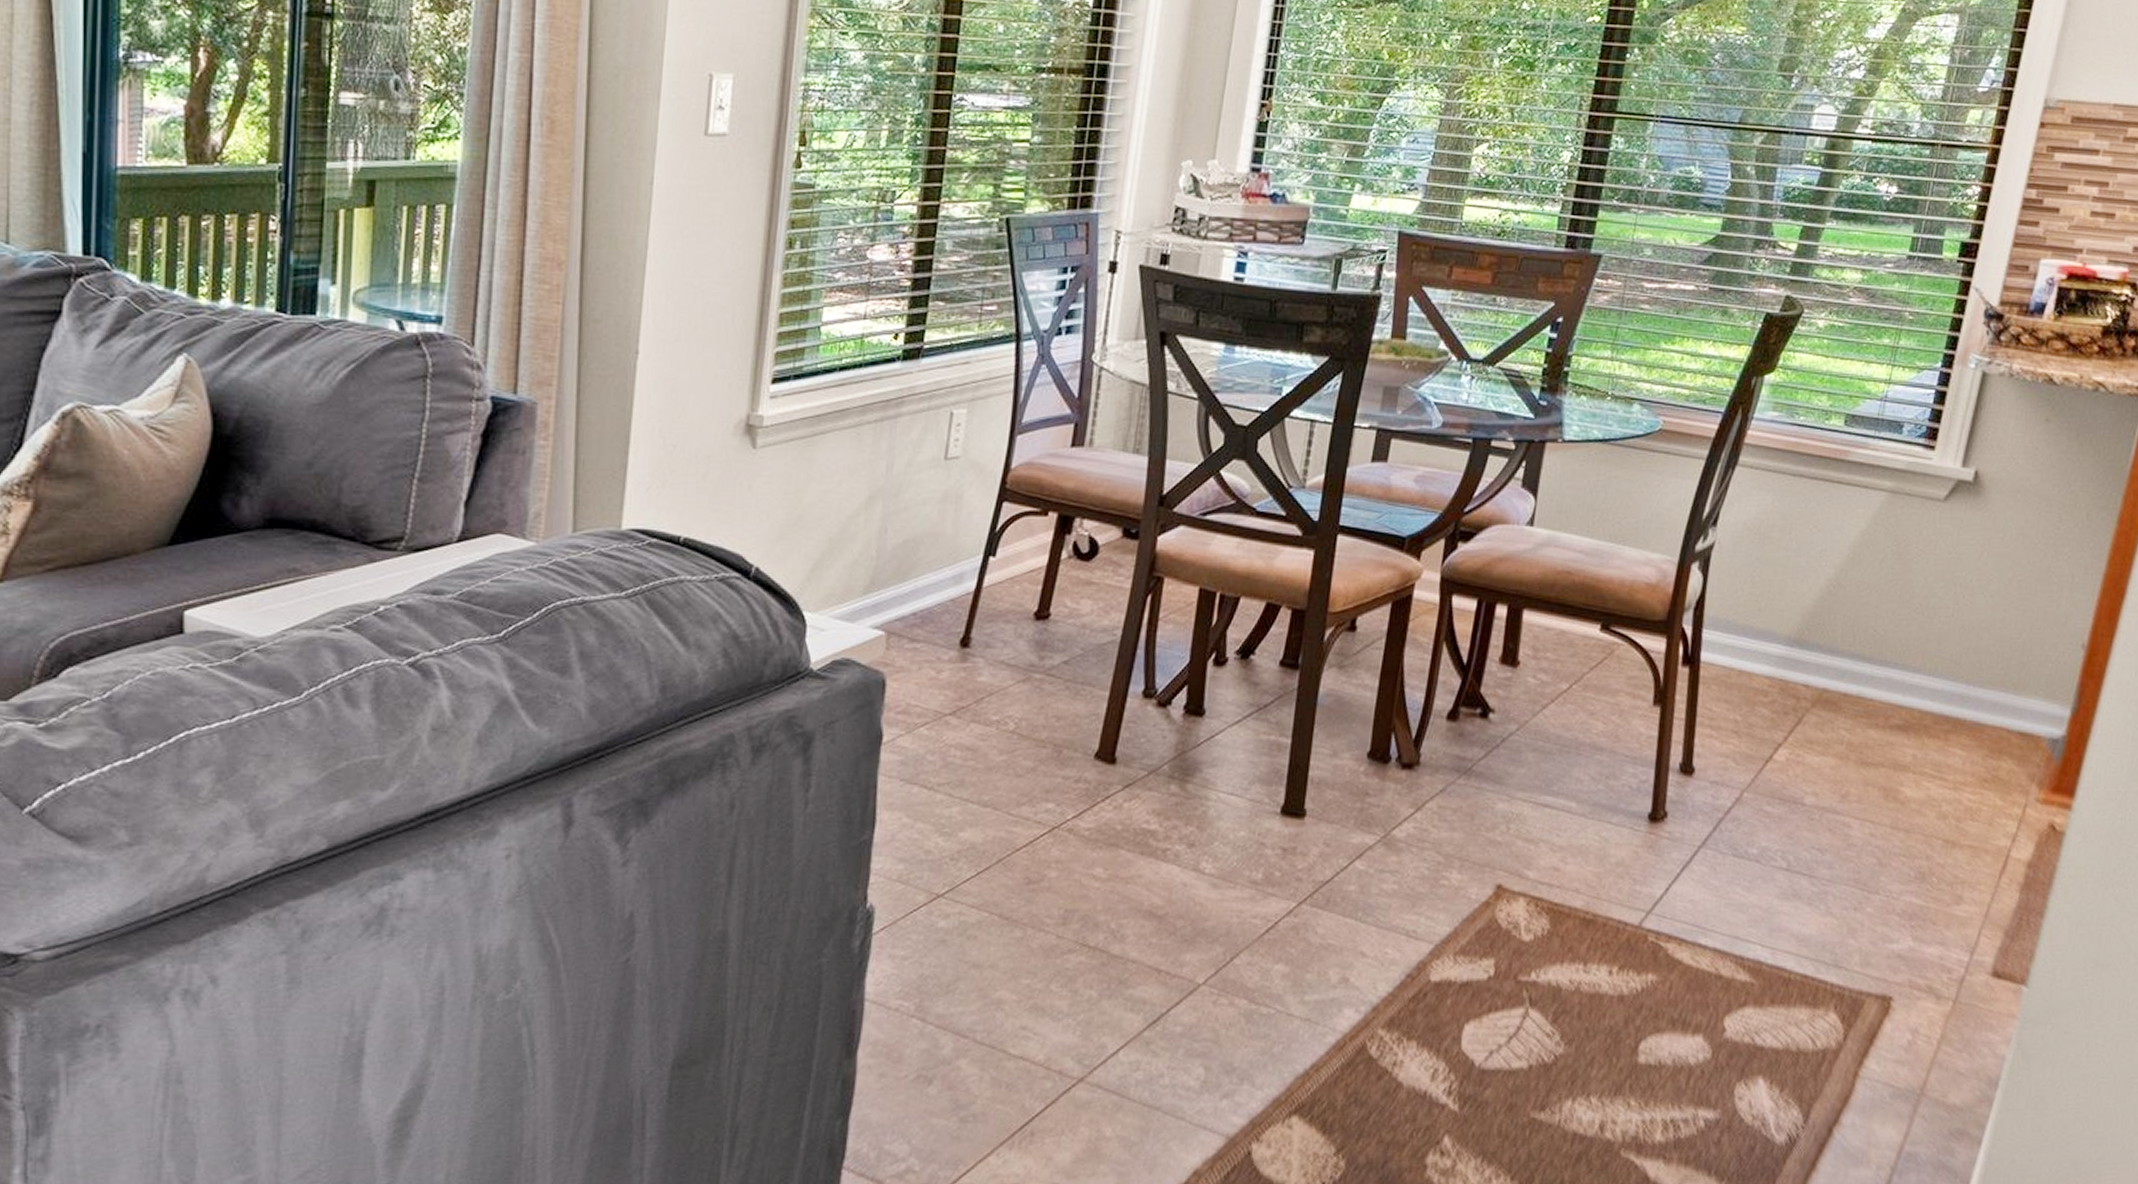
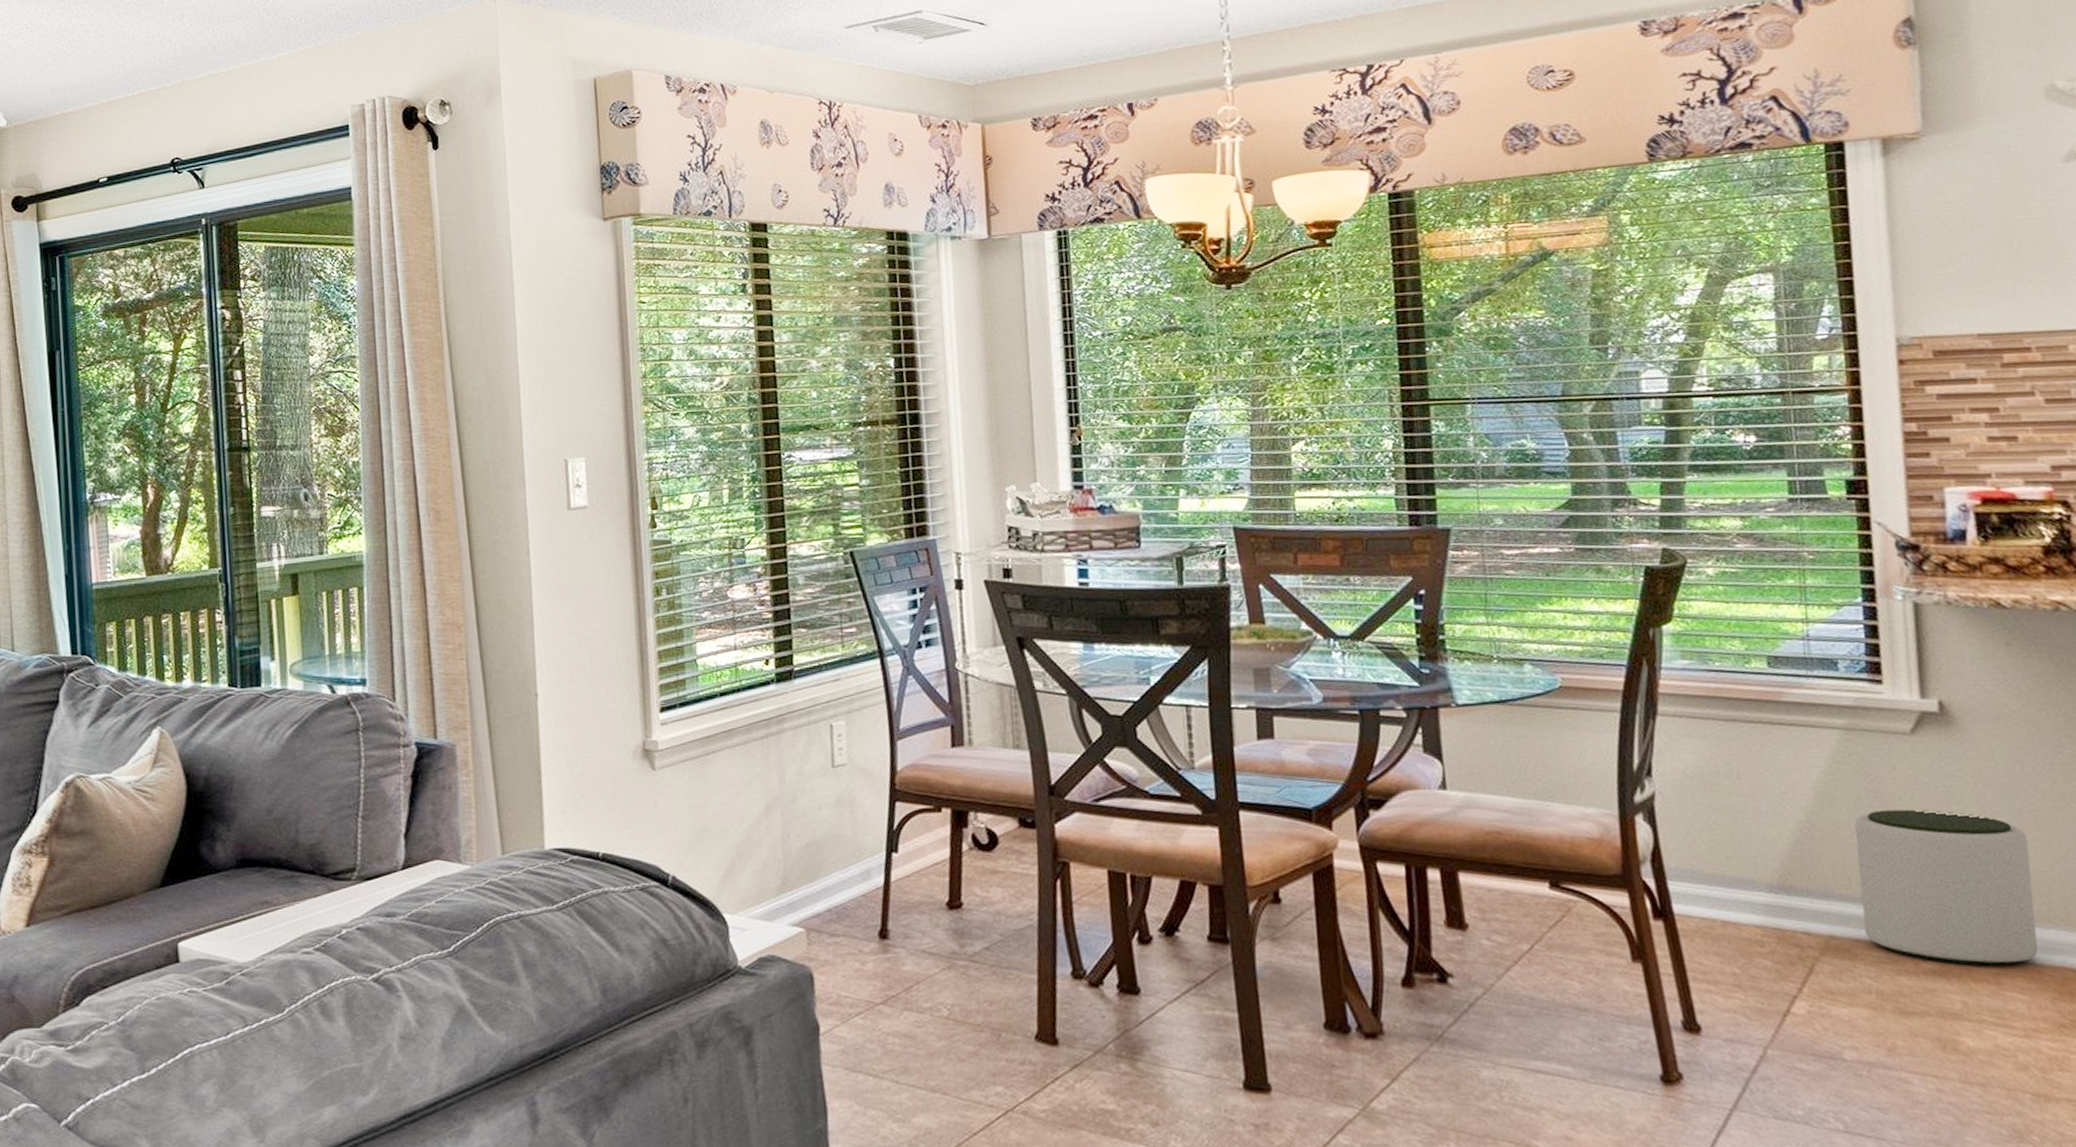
plant pot: none [1853,572,2008,723] -> present [1854,809,2038,966]

